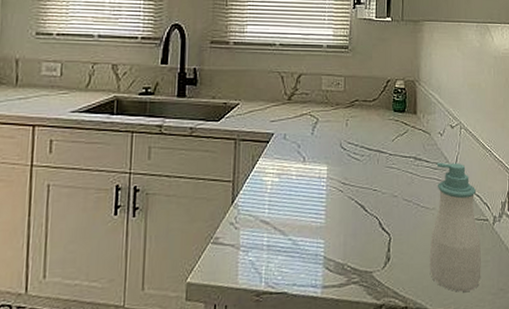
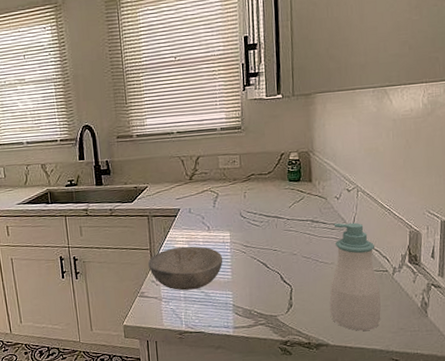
bowl: none [228,180,317,237] -> present [148,246,223,291]

